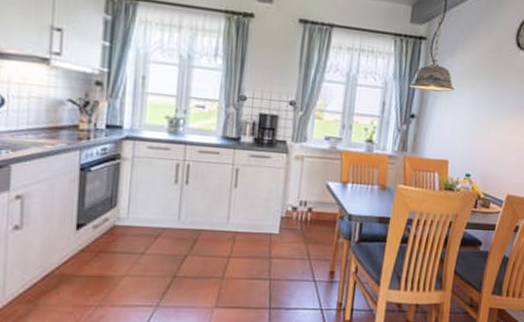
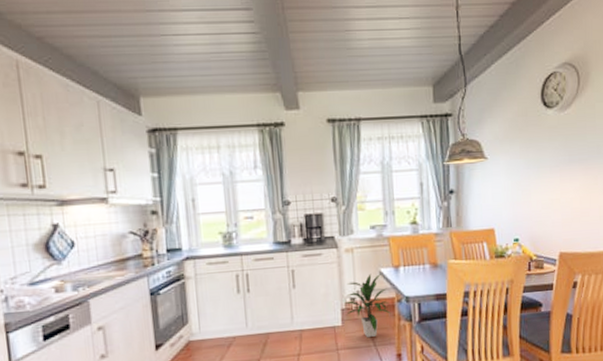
indoor plant: none [284,185,331,250] -> present [344,273,391,337]

